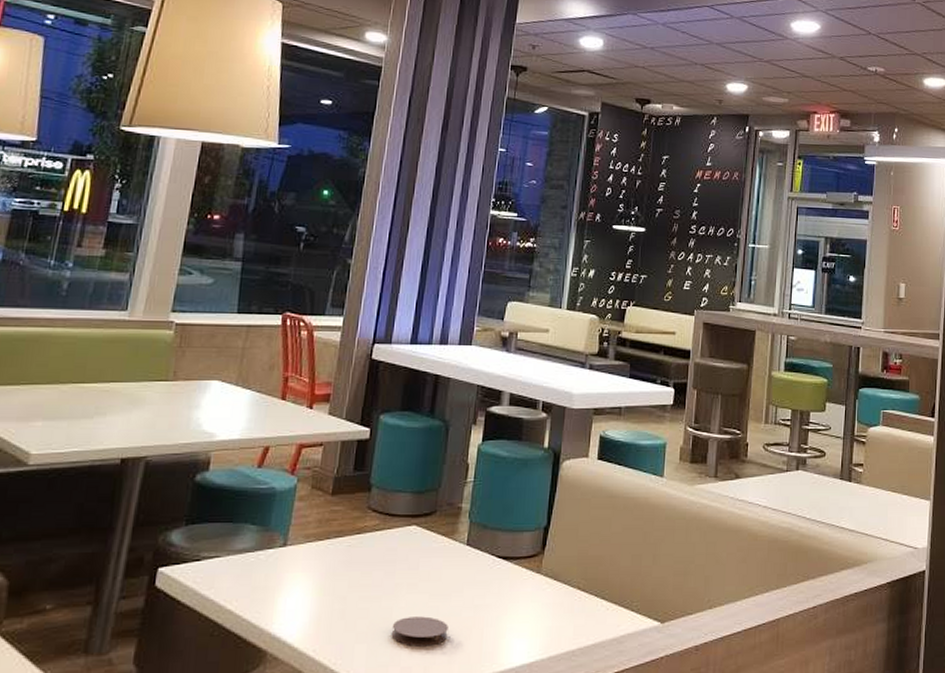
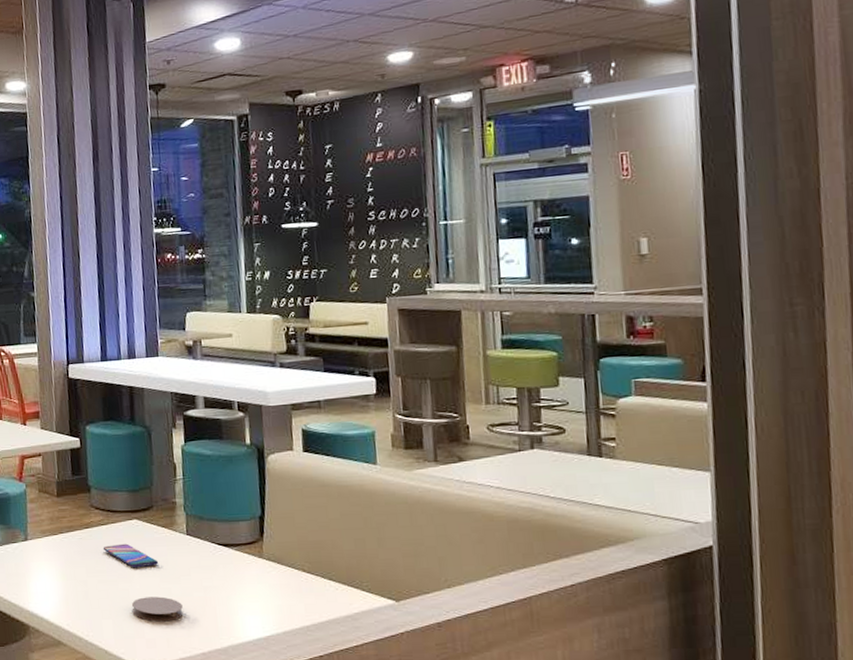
smartphone: none [372,553,430,583] -> present [103,543,158,568]

